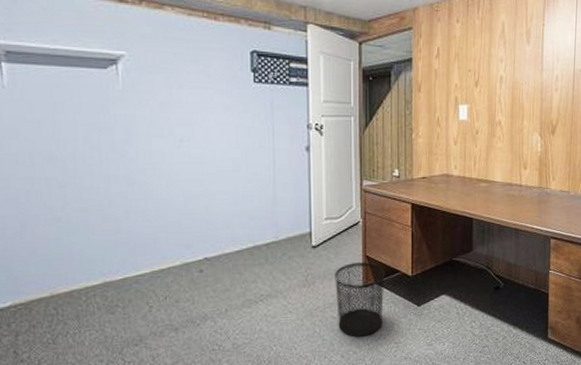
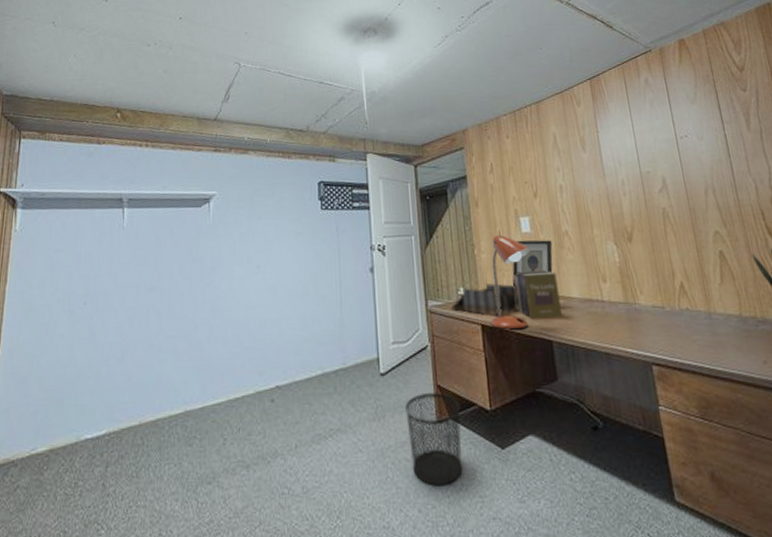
desk organizer: none [384,166,448,197] -> present [450,283,519,317]
desk lamp: none [420,122,465,209] -> present [490,235,531,331]
picture frame: none [444,127,486,170] -> present [512,240,553,287]
books: none [446,156,485,199] -> present [514,270,562,318]

